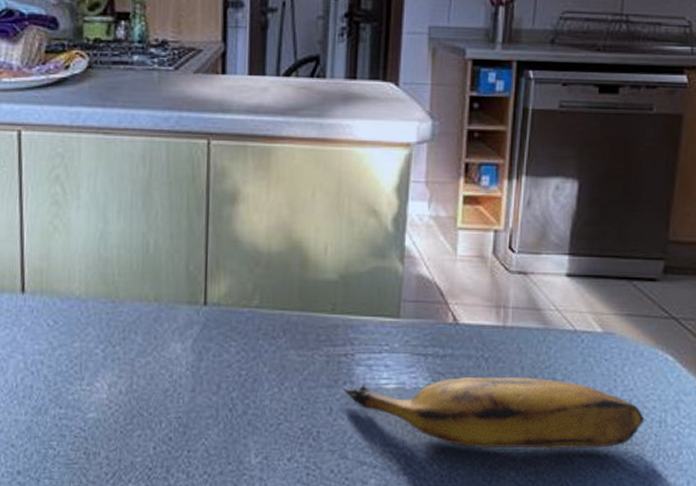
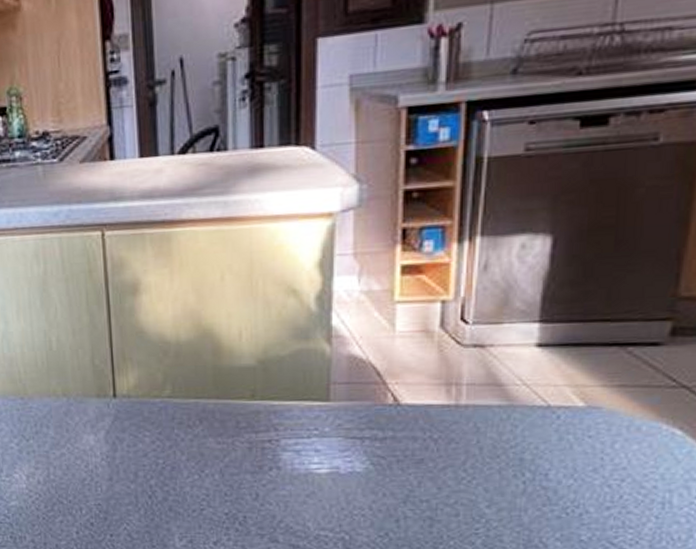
banana: present [343,376,644,449] -> none [269,458,641,532]

